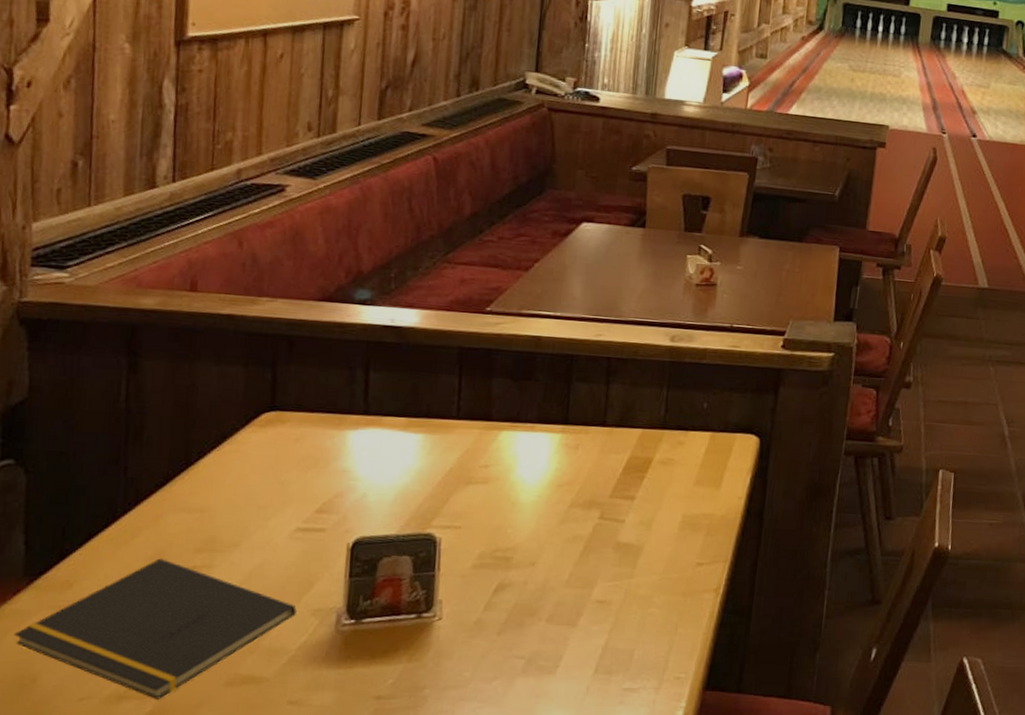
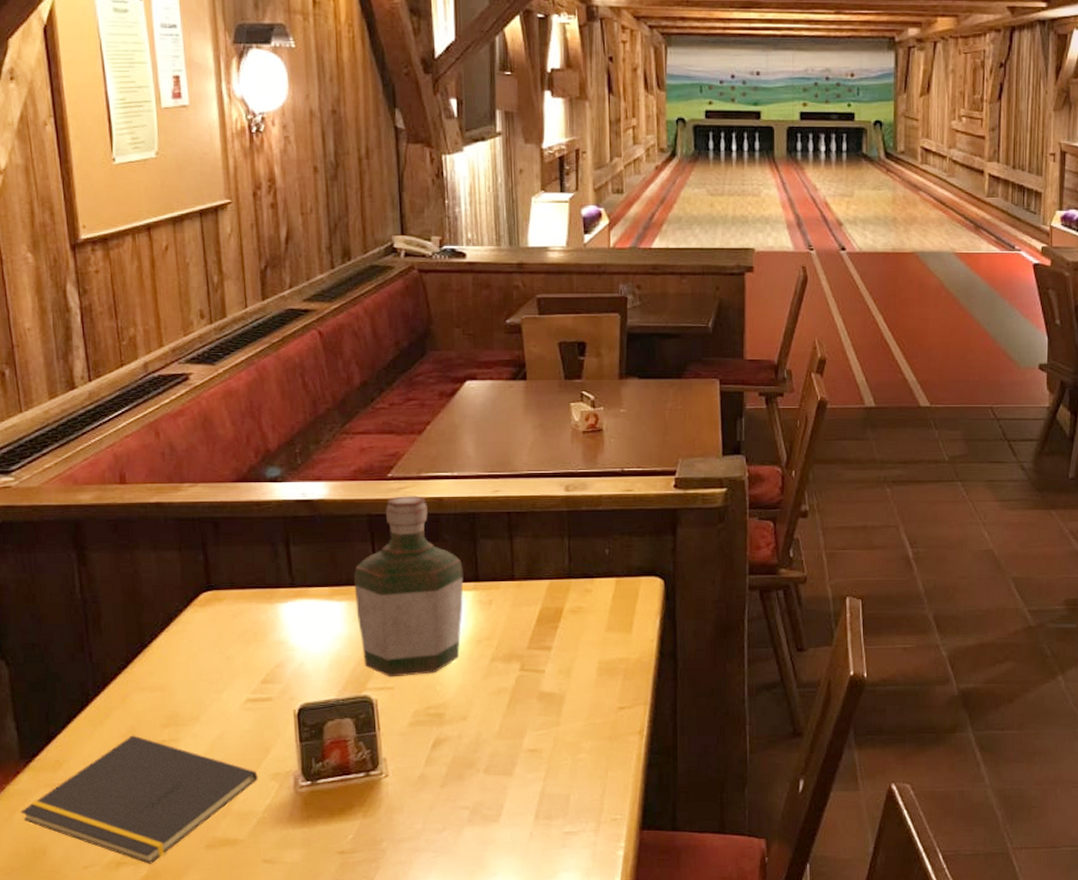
bottle: none [432,331,553,517] -> present [353,496,464,678]

